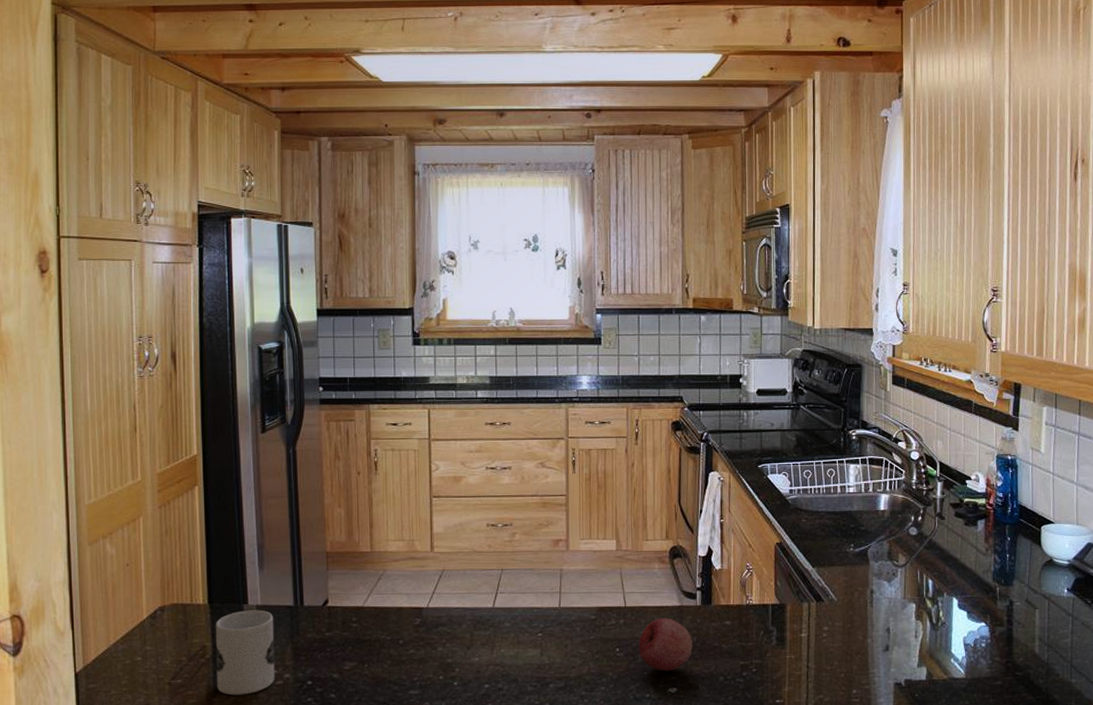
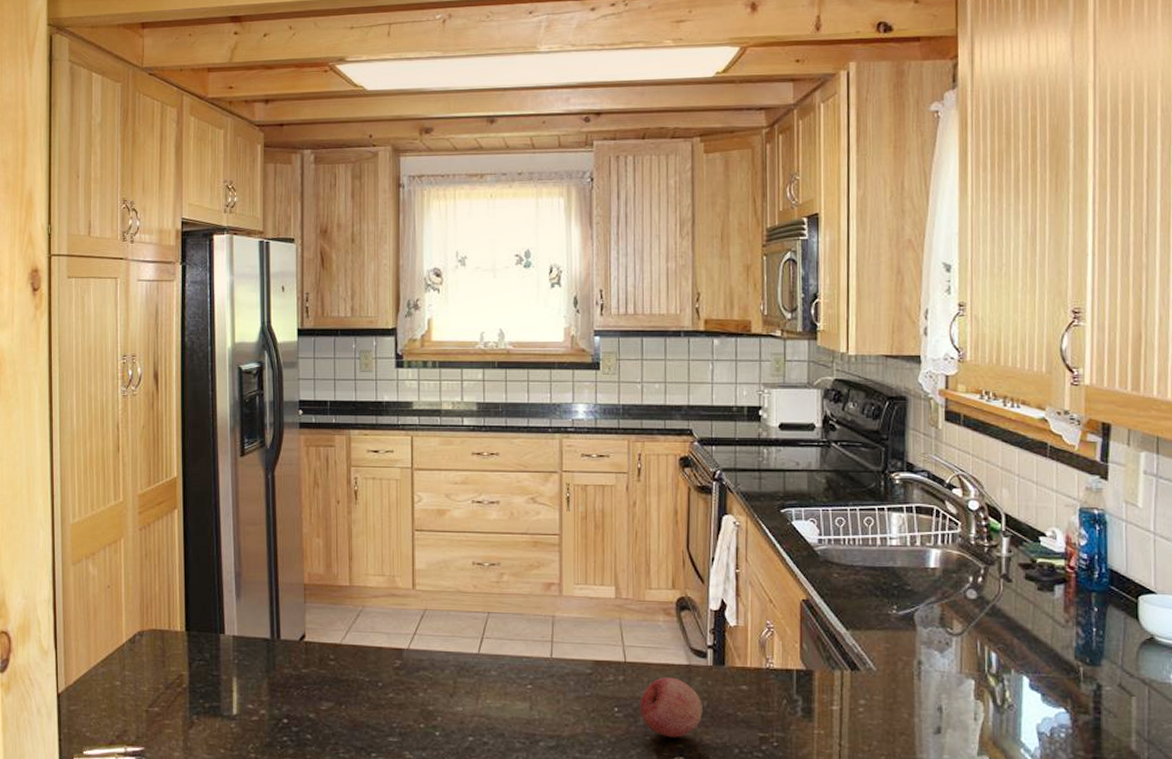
mug: present [216,610,275,695] -> none [193,640,251,729]

